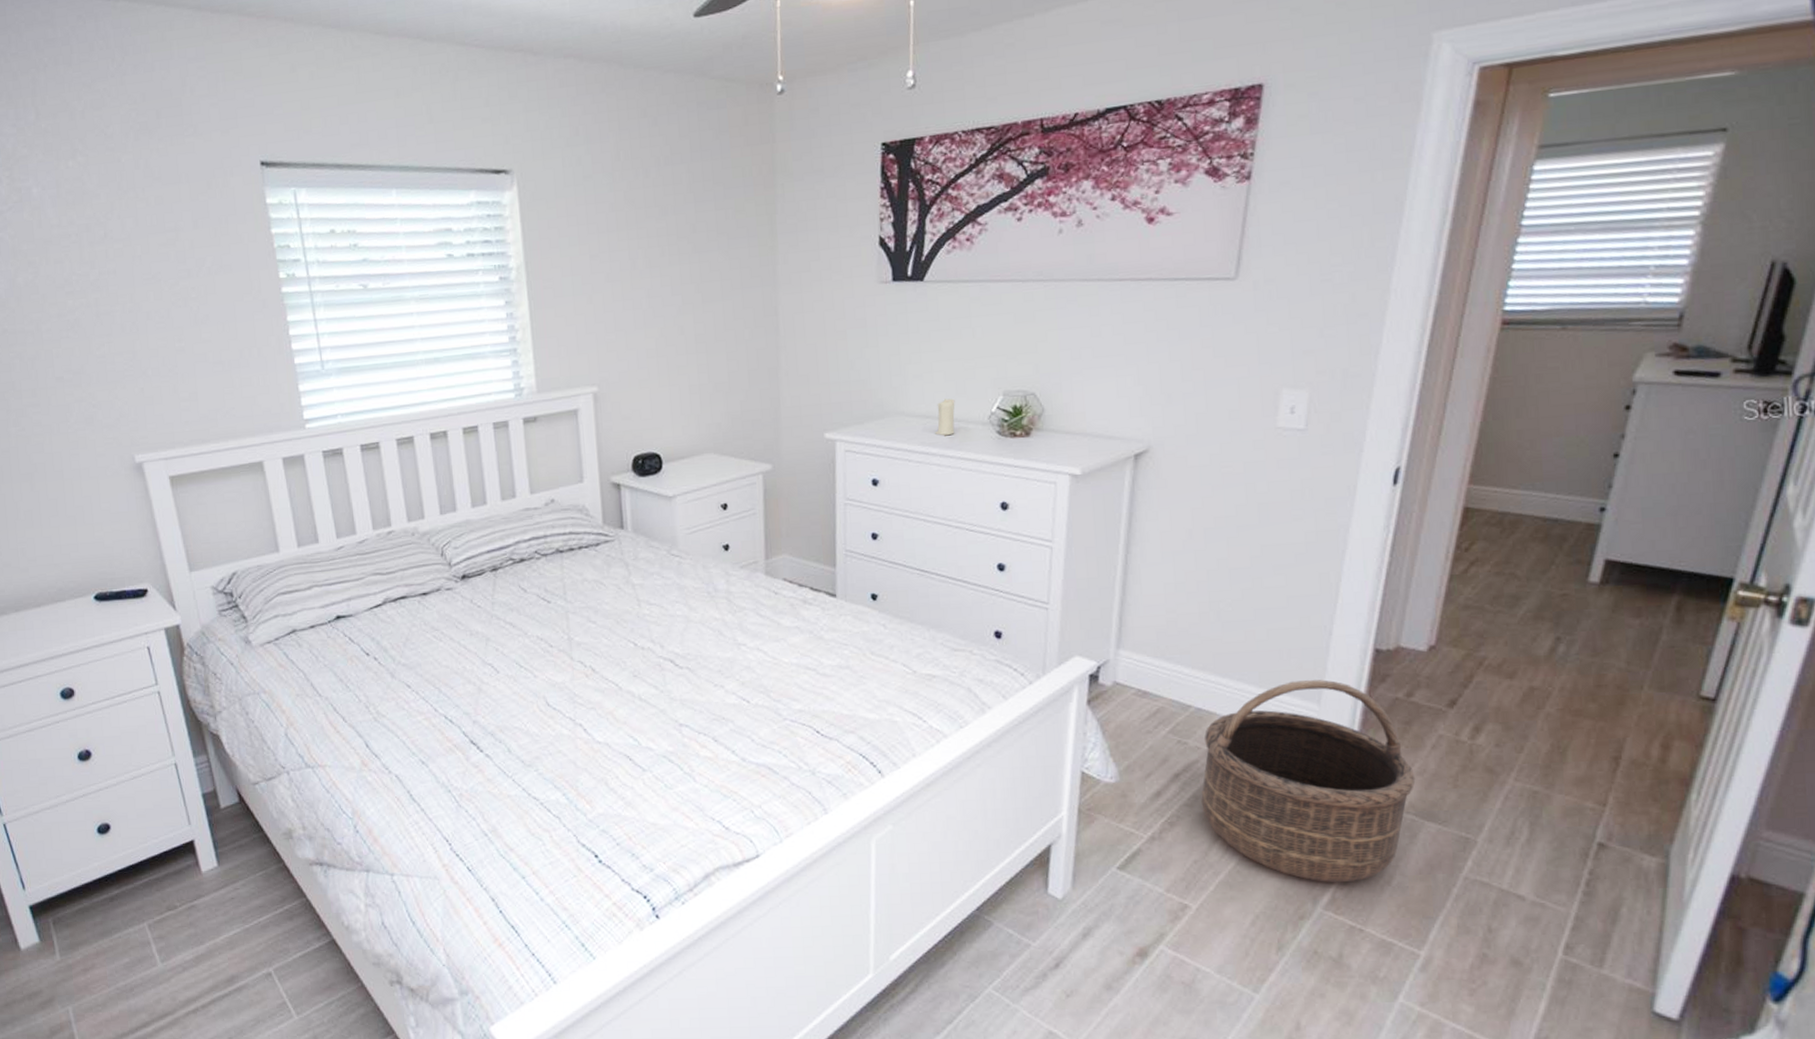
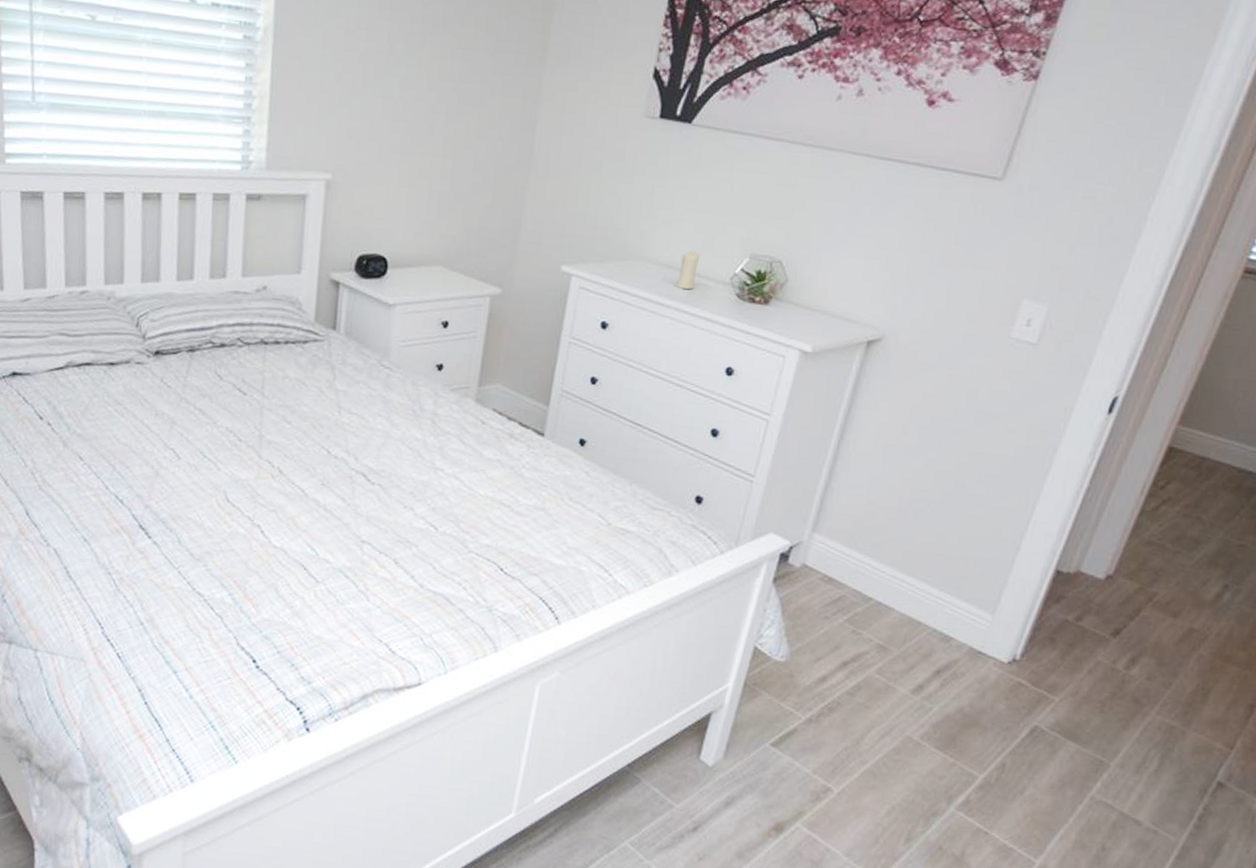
basket: present [1201,679,1416,883] -> none [862,589,1067,788]

